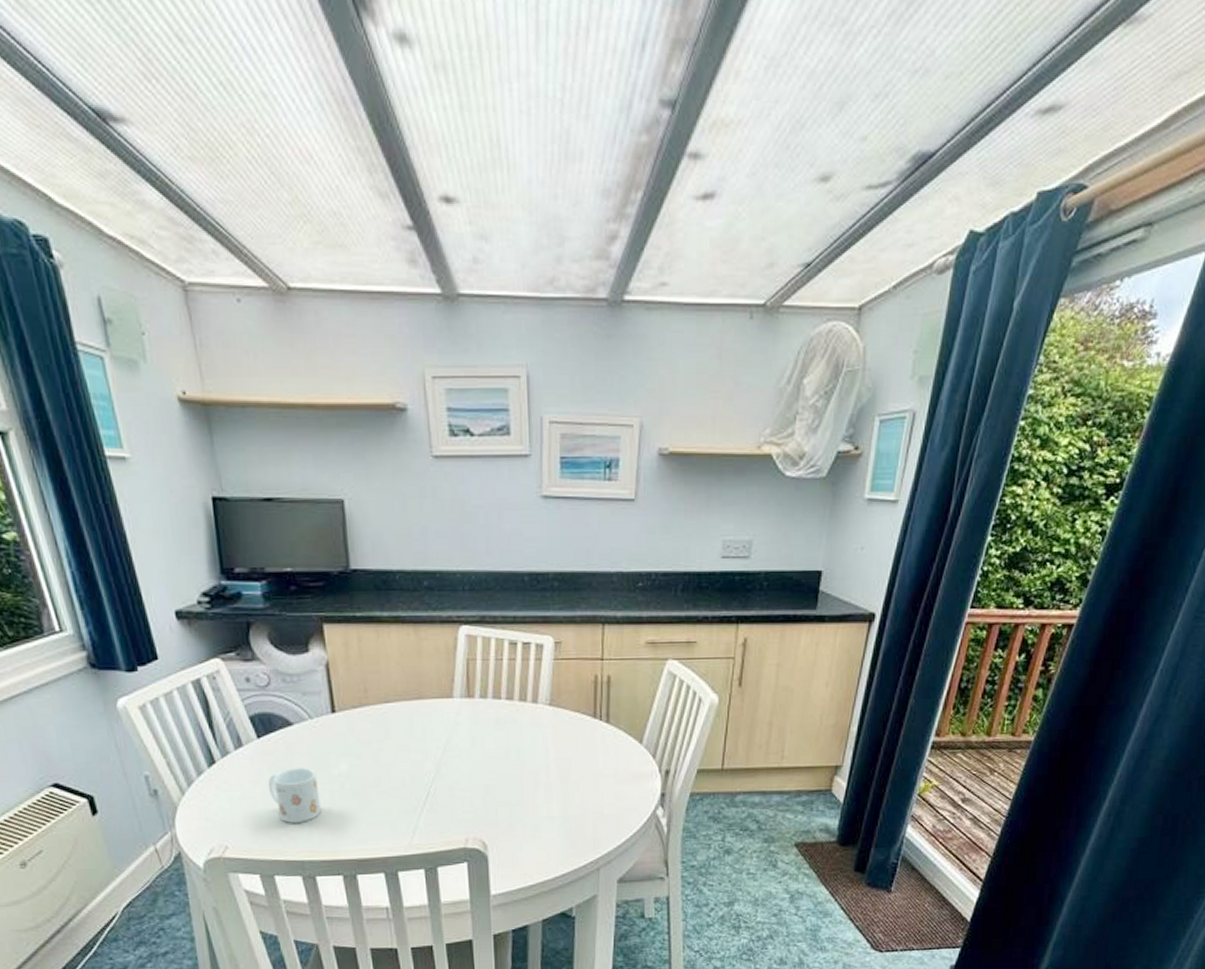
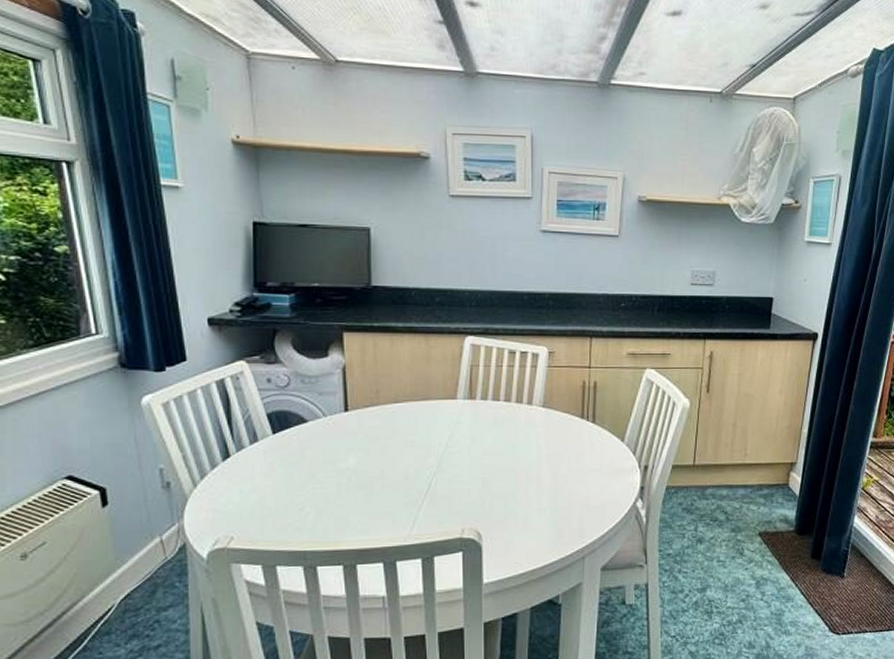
mug: present [268,768,321,823] -> none [278,462,327,514]

